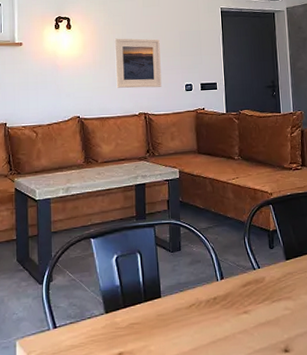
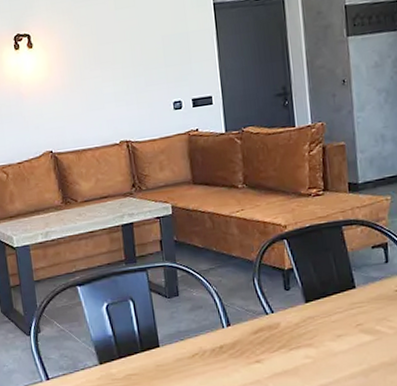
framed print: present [114,38,162,88] -> none [84,49,145,114]

